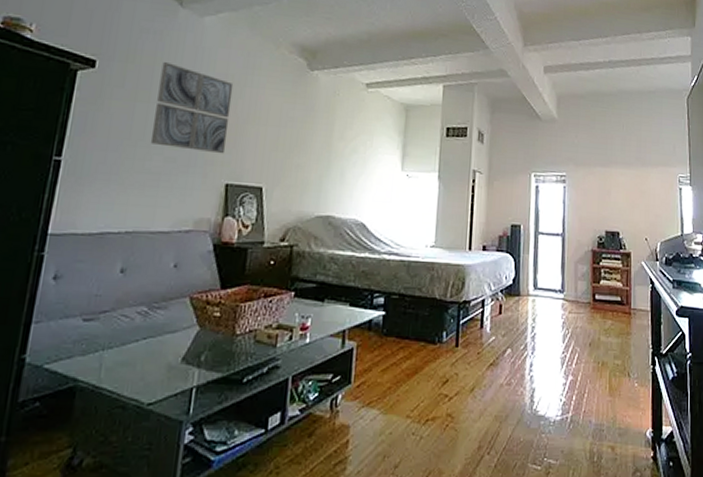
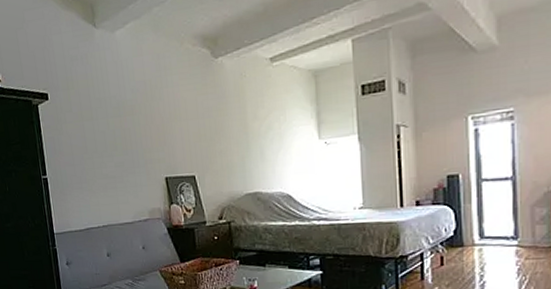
wall art: present [150,62,234,154] -> none [94,81,159,155]

